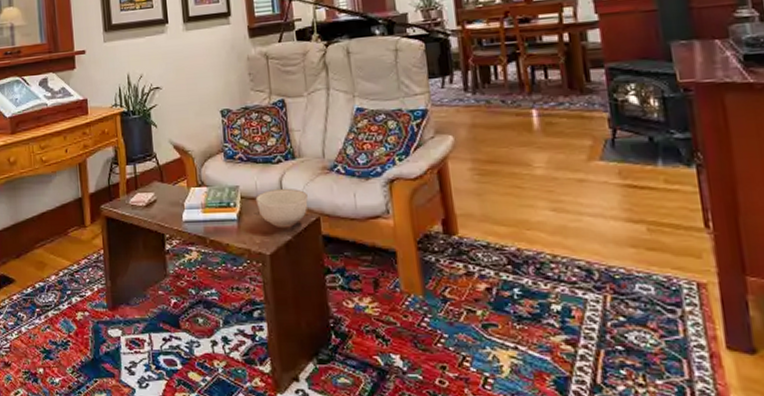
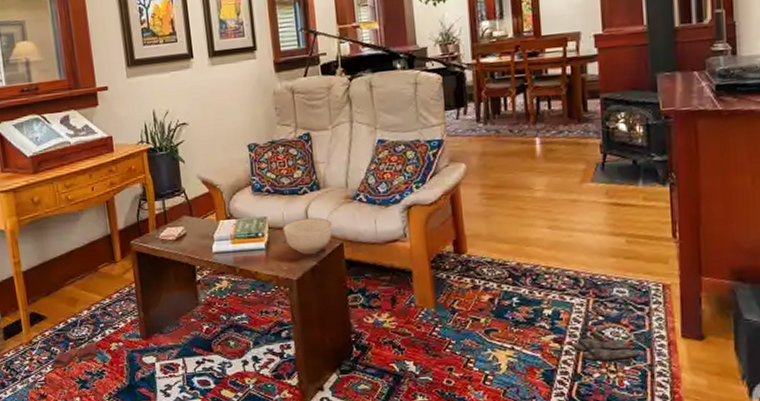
slippers: none [18,309,64,335] -> present [52,341,98,368]
slippers: none [589,343,674,373] -> present [572,338,640,362]

